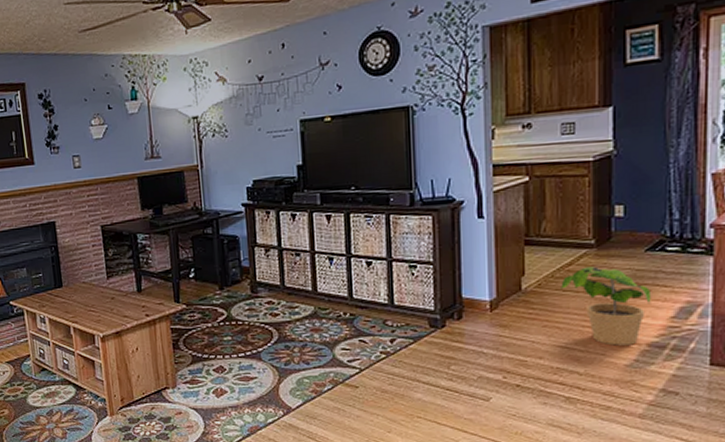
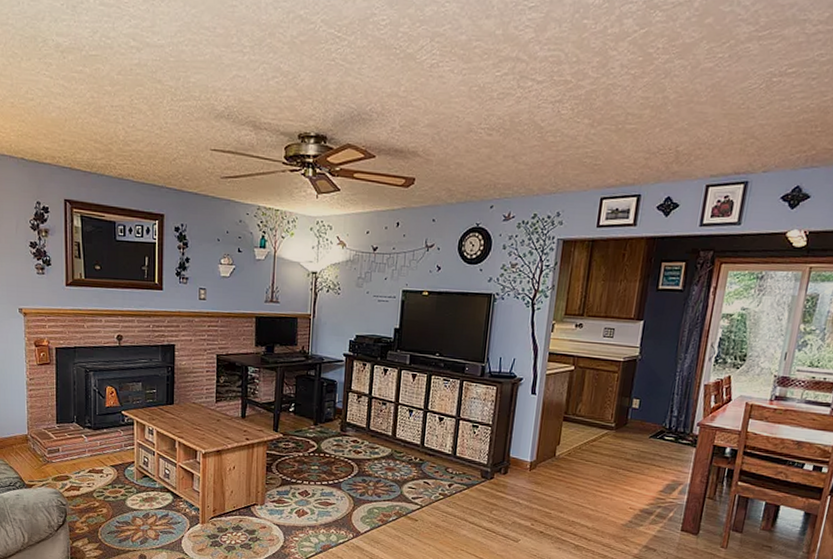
potted plant: present [561,266,652,346] -> none [584,444,649,510]

